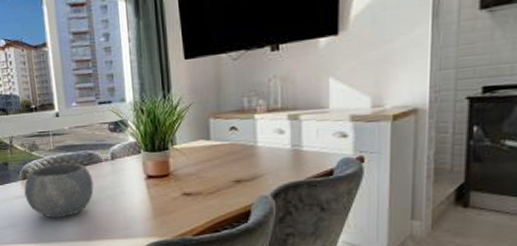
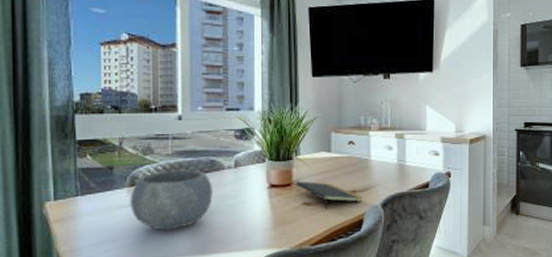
notepad: none [173,171,249,200] -> present [296,181,363,210]

